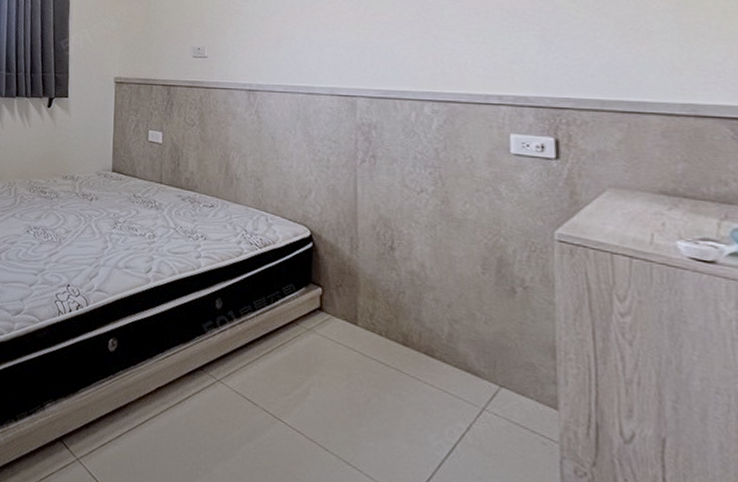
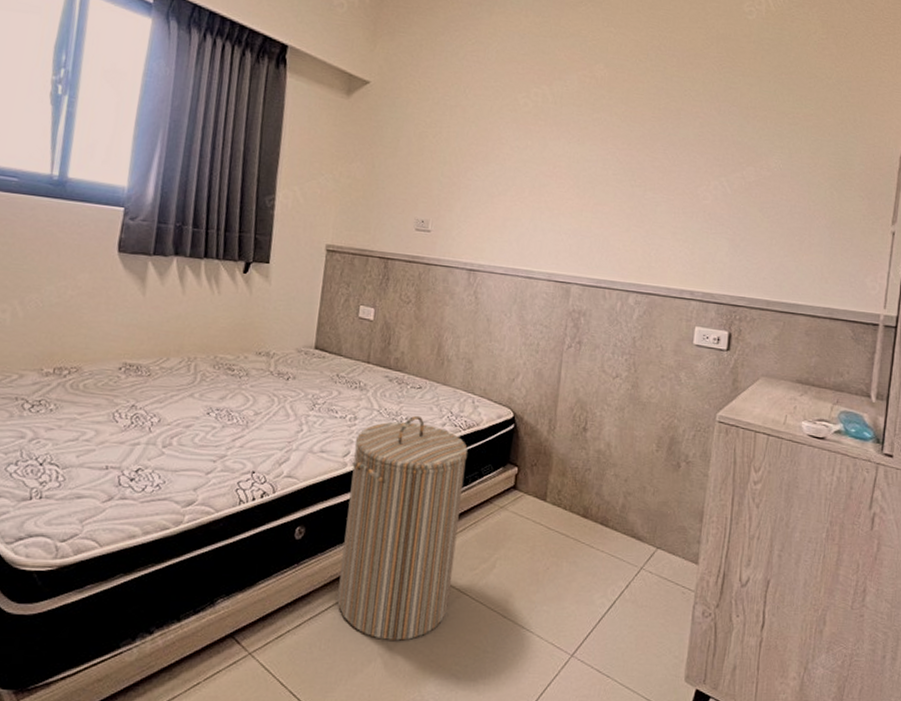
laundry hamper: none [153,233,267,464] -> present [337,415,468,641]

